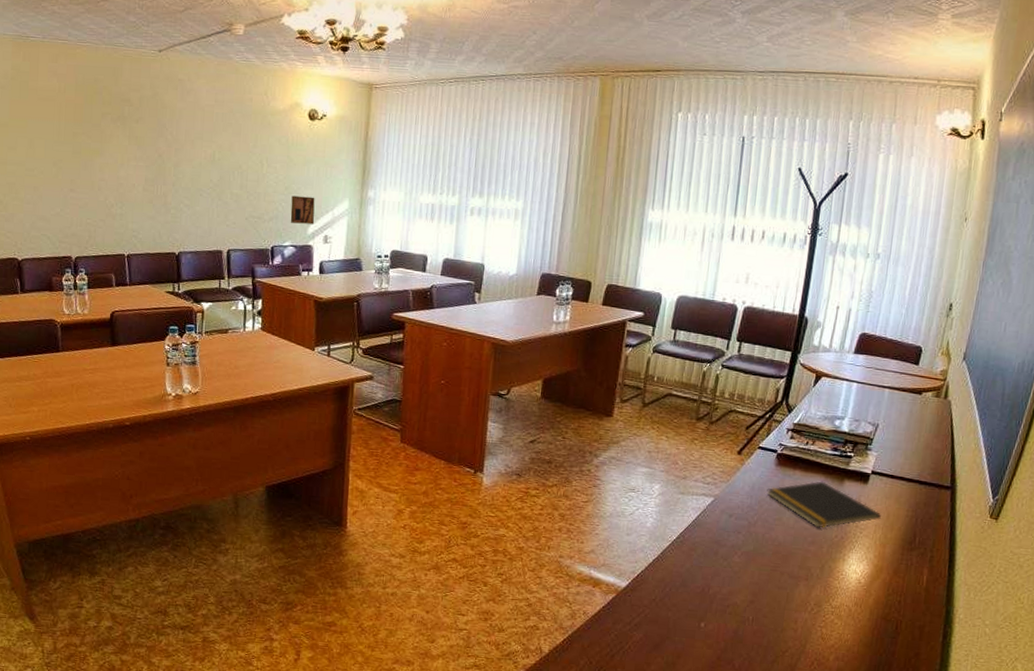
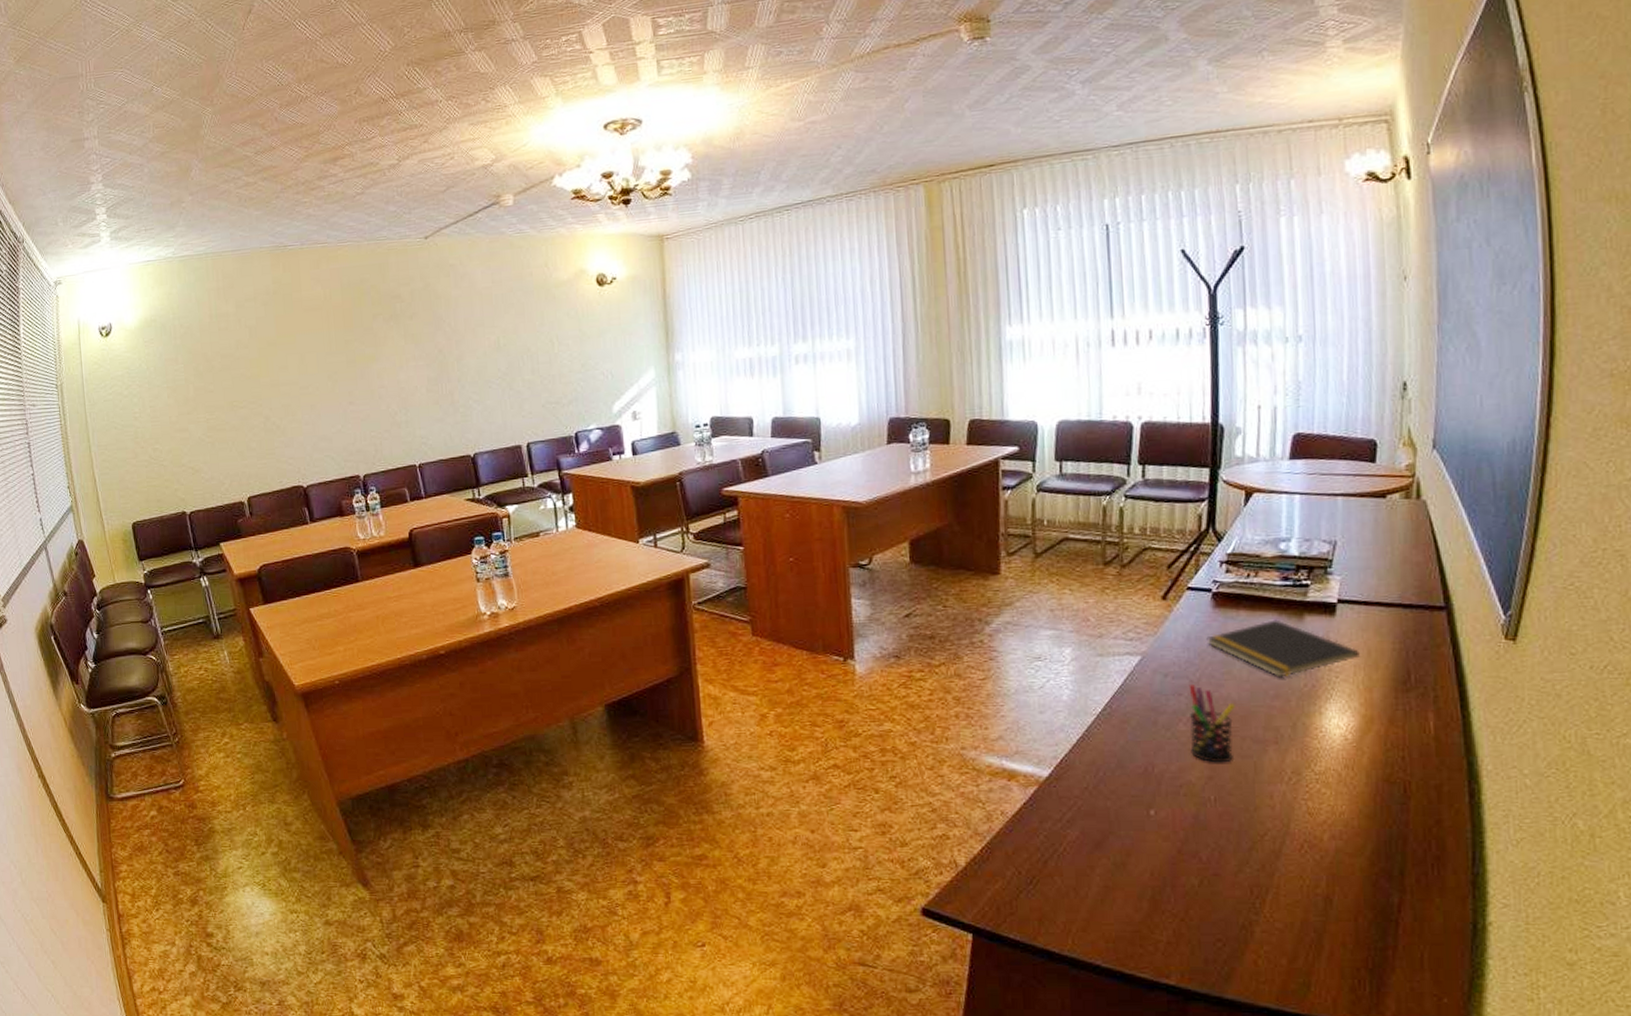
wall art: present [290,195,315,224] -> none [590,370,620,403]
pen holder: none [740,526,780,591] -> present [1188,685,1235,763]

